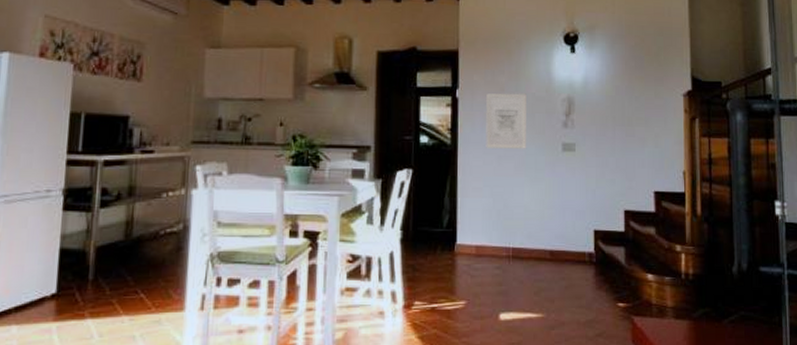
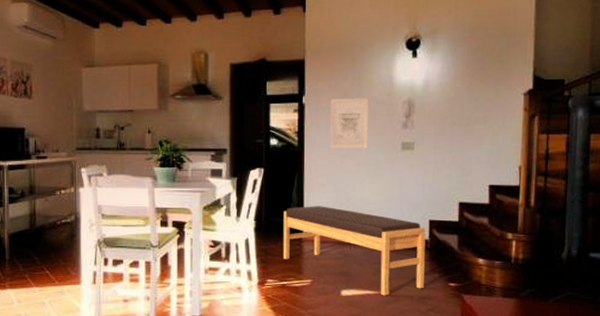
bench: none [433,213,592,319] -> present [283,206,426,296]

